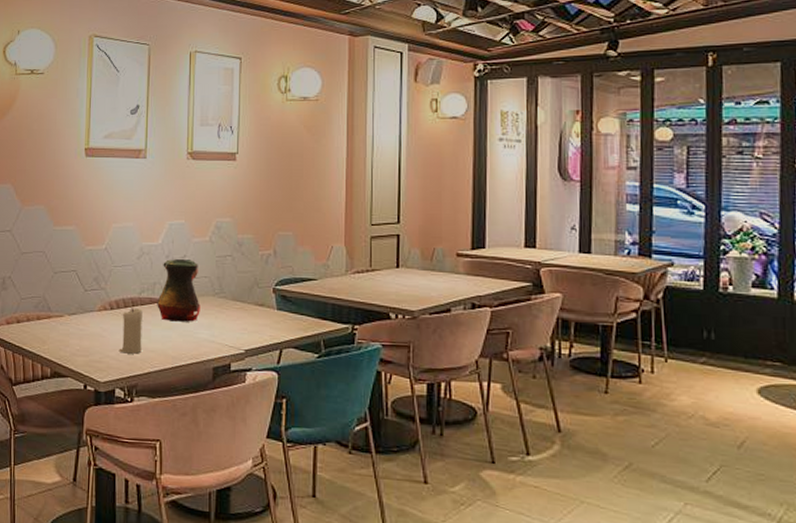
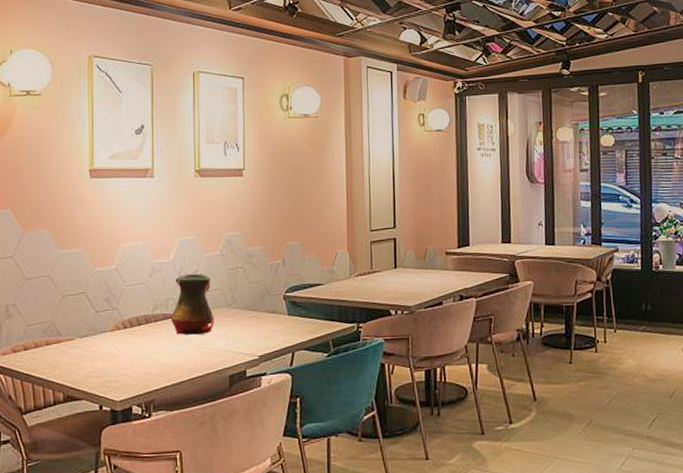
candle: present [118,308,143,354] -> none [134,325,158,371]

